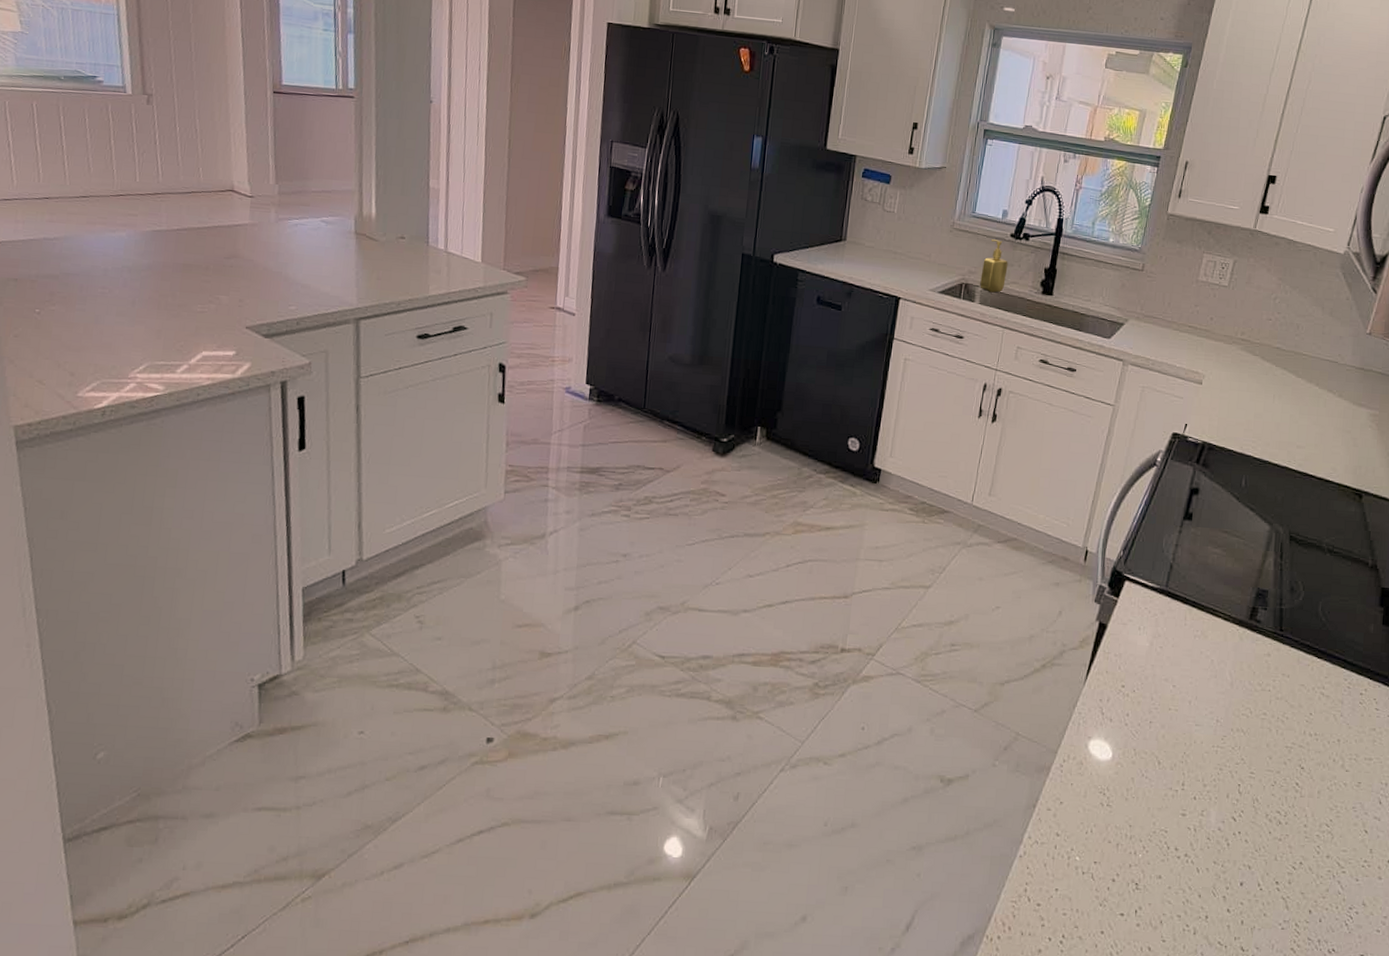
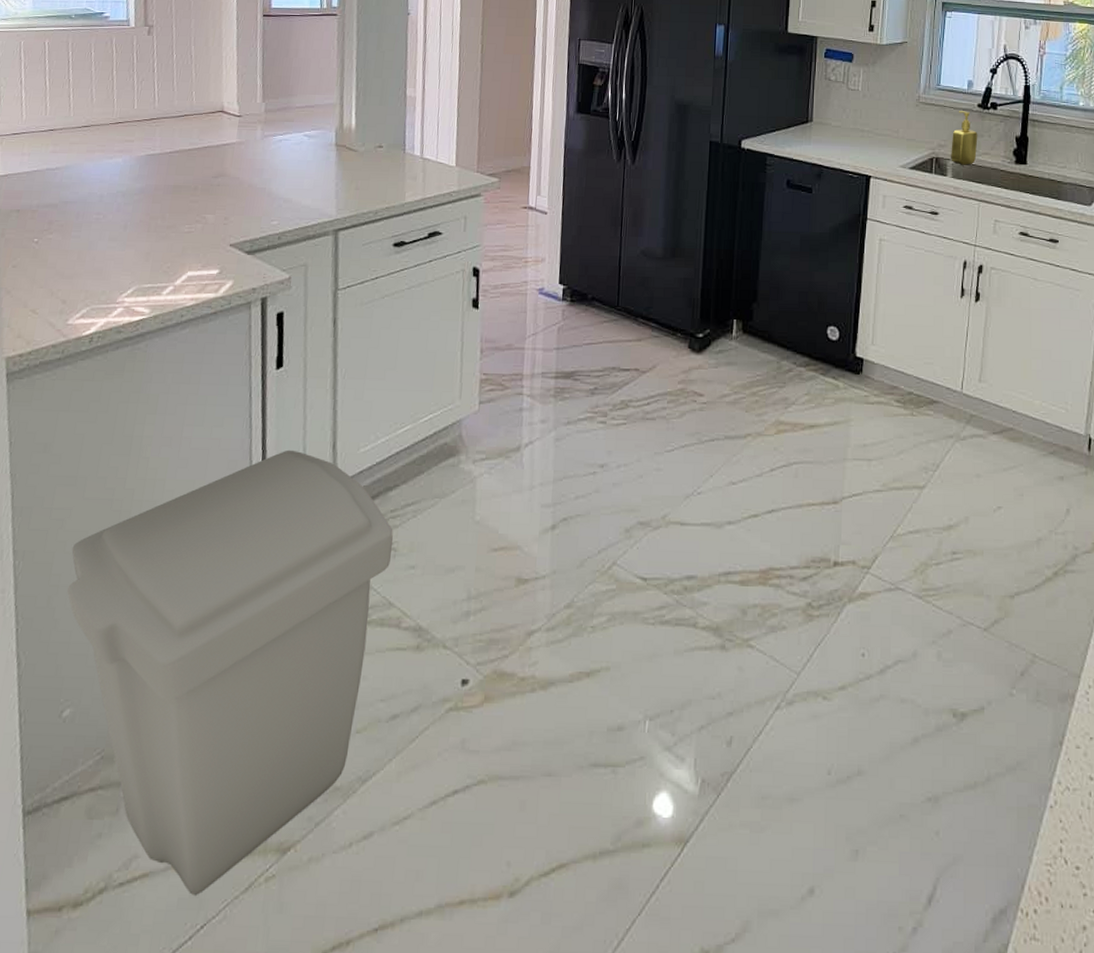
trash can: none [94,527,420,911] -> present [67,449,393,895]

